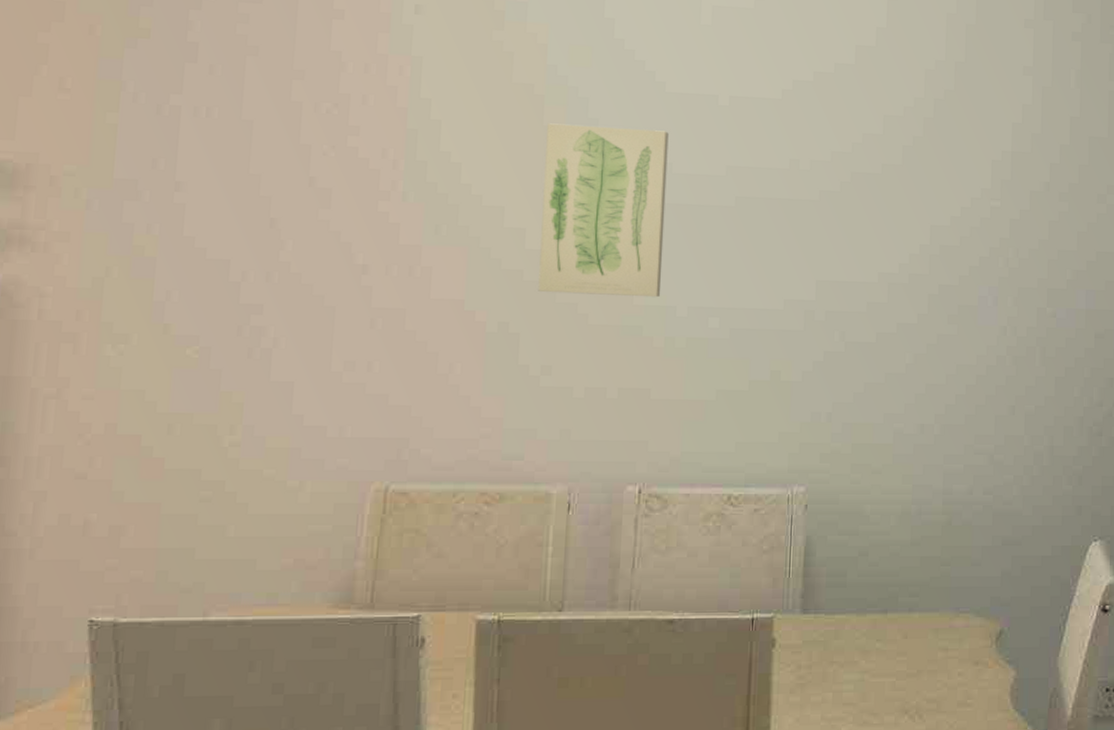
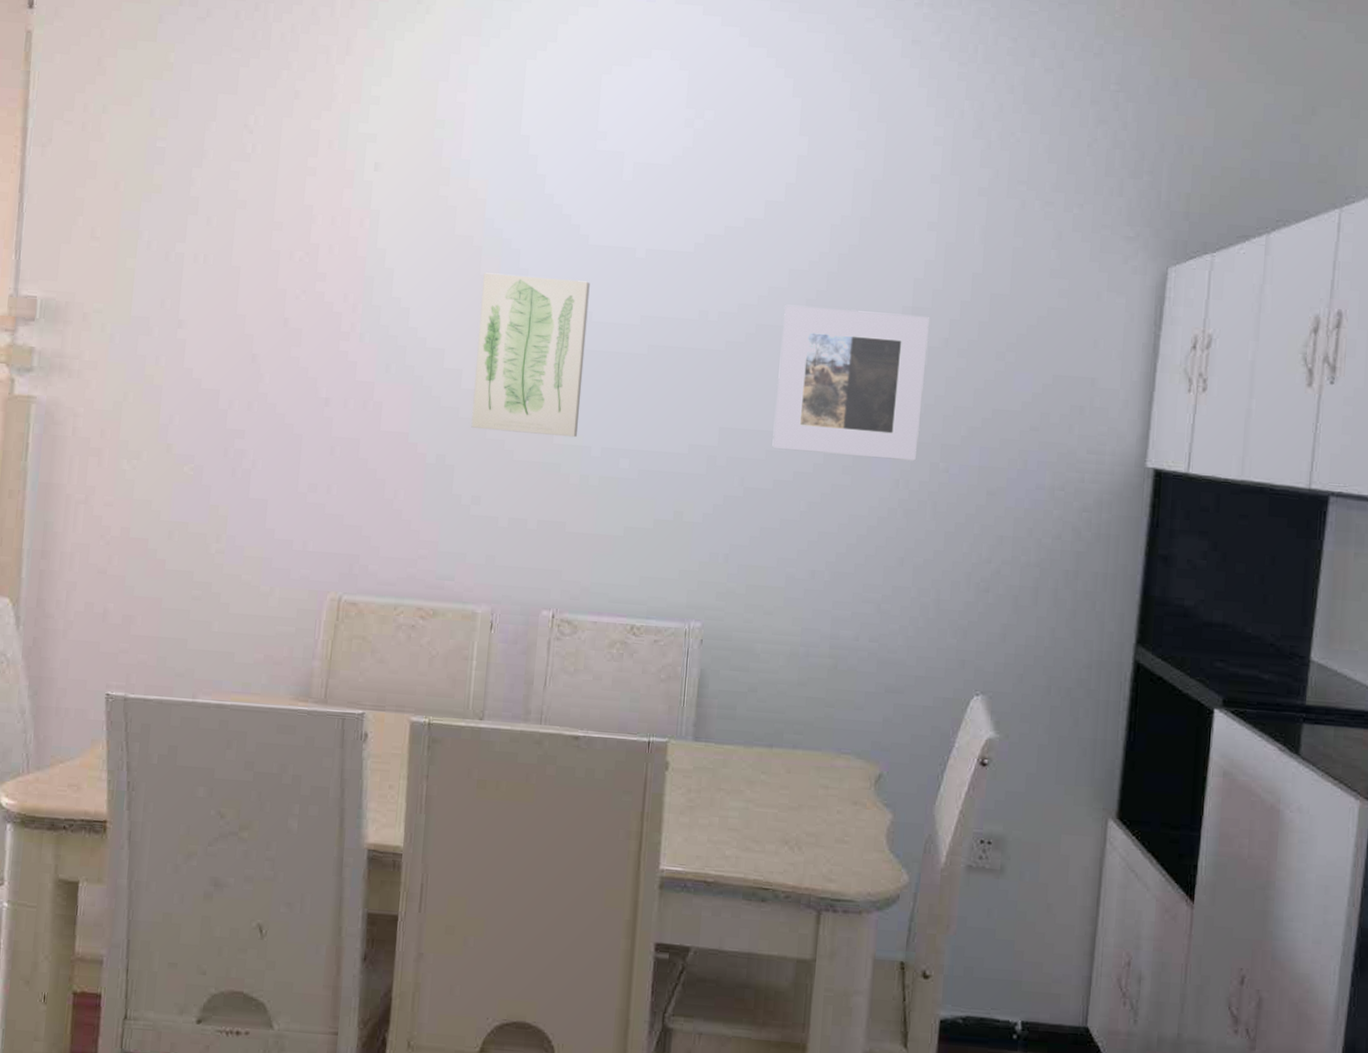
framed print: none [873,151,1029,307] -> present [772,304,929,461]

